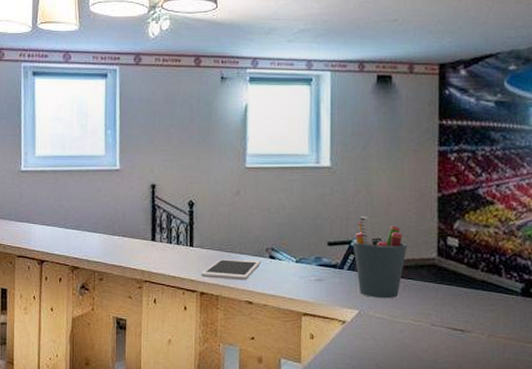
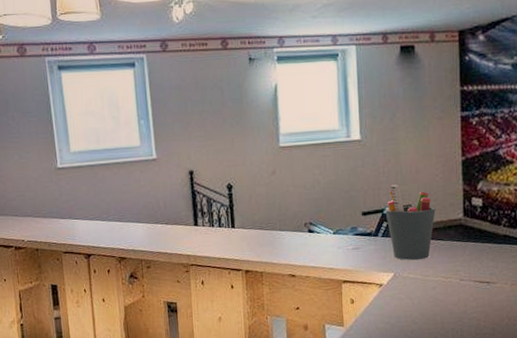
cell phone: present [201,259,261,281] -> none [245,235,301,257]

